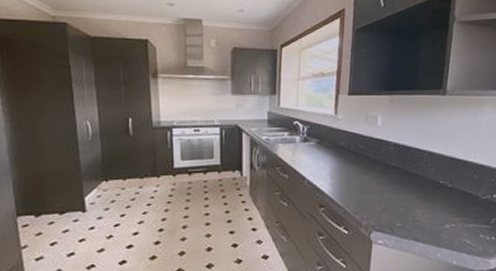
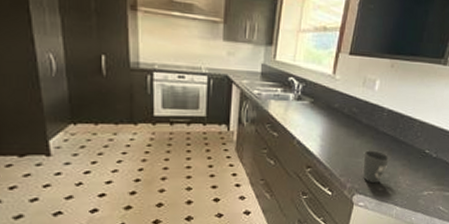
mug: none [375,184,404,220] -> present [362,150,390,184]

